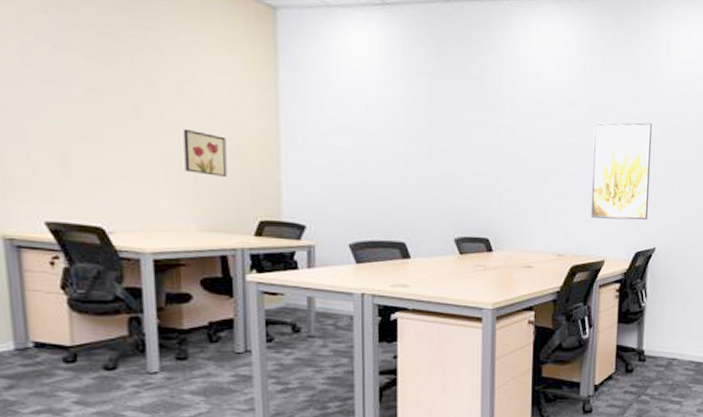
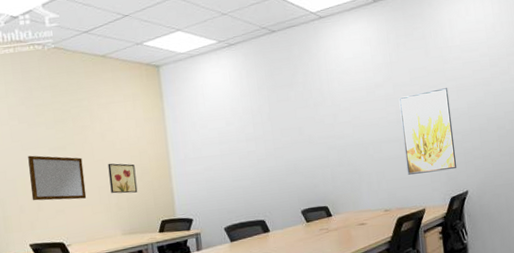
writing board: none [49,92,146,172] -> present [28,155,87,201]

